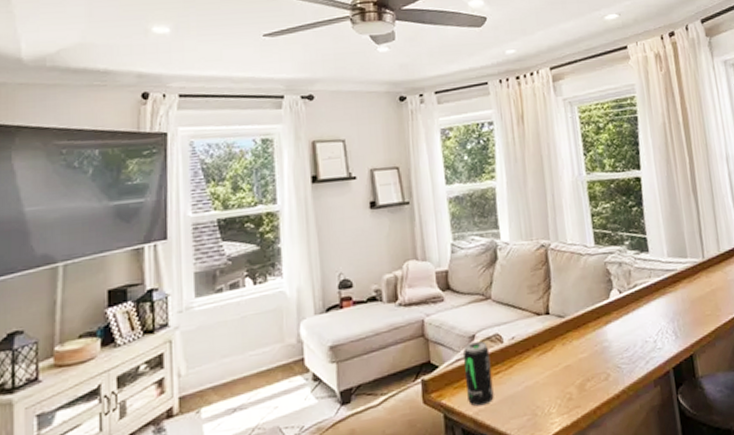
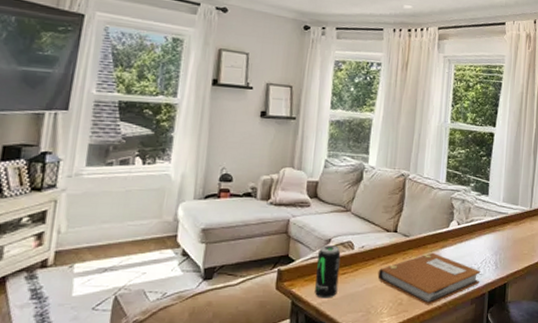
notebook: none [536,331,661,396] -> present [377,252,481,305]

